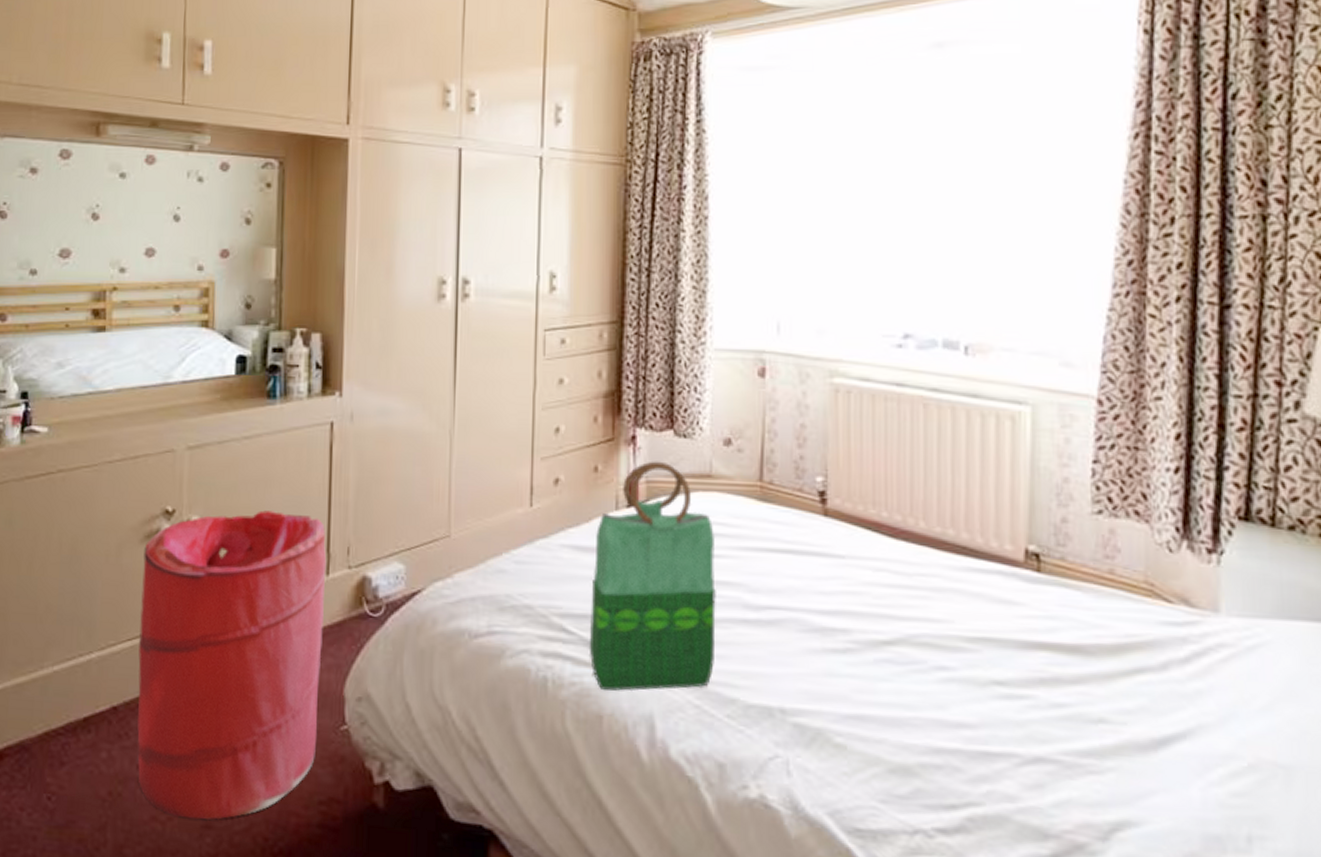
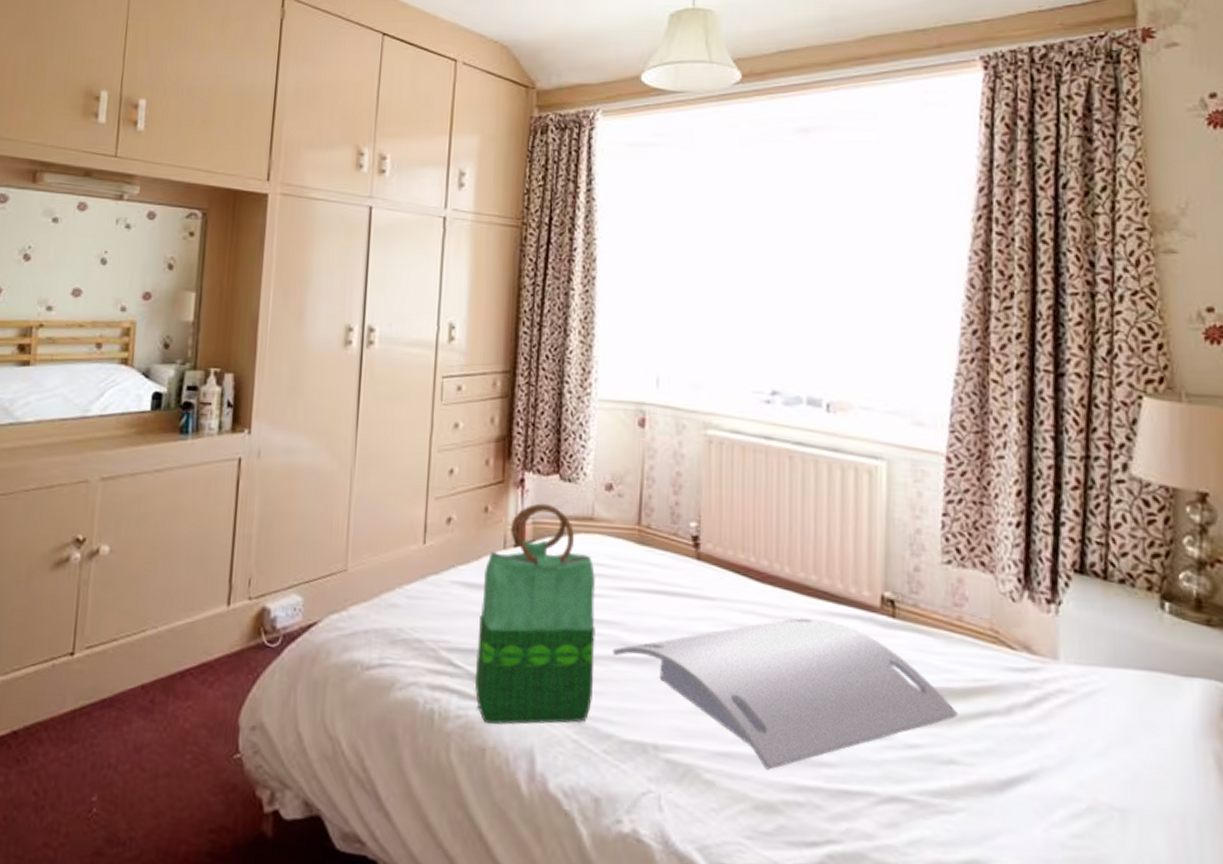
laundry hamper: present [137,510,327,820] -> none [33,541,229,847]
serving tray: none [735,573,1109,733] -> present [613,617,959,770]

